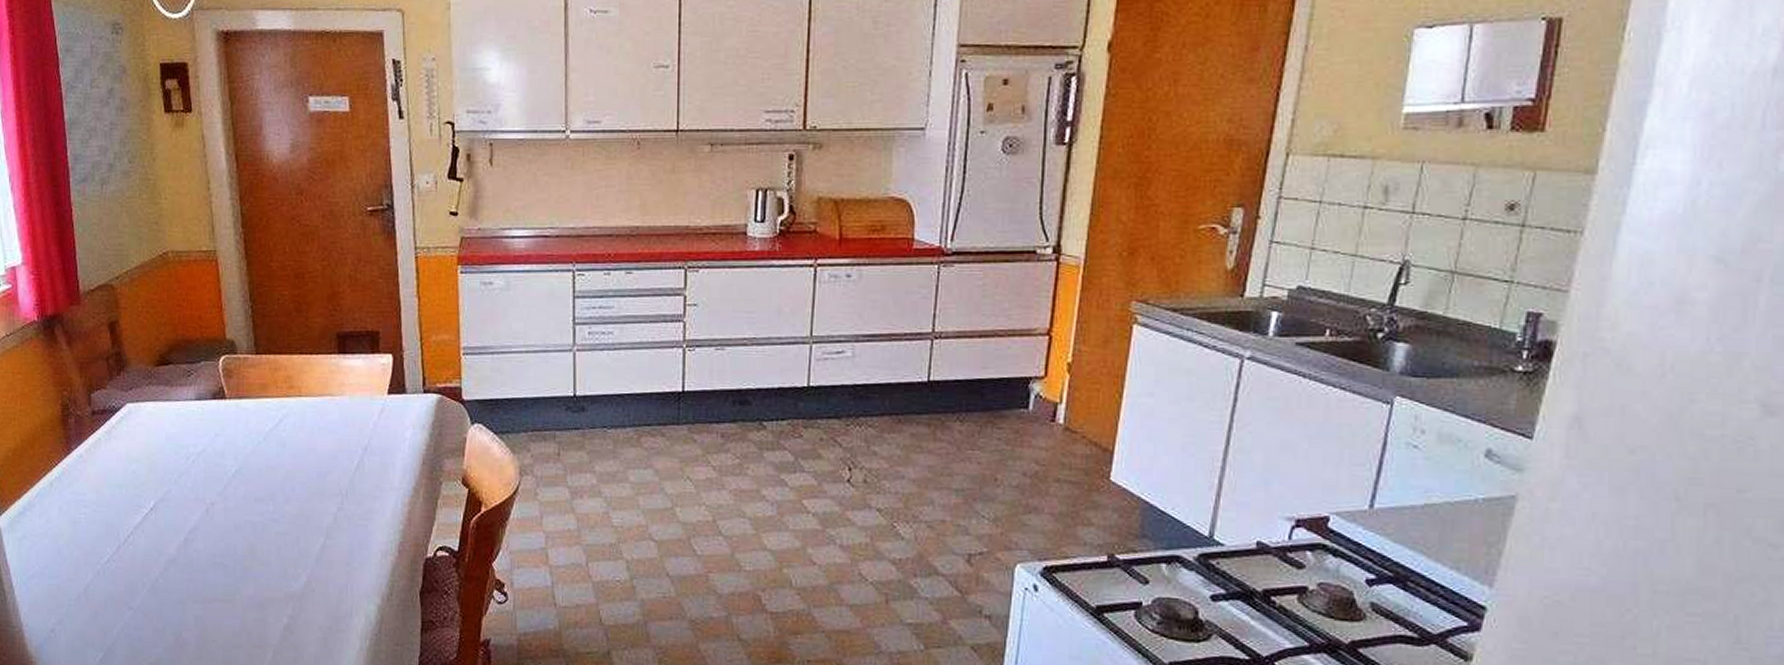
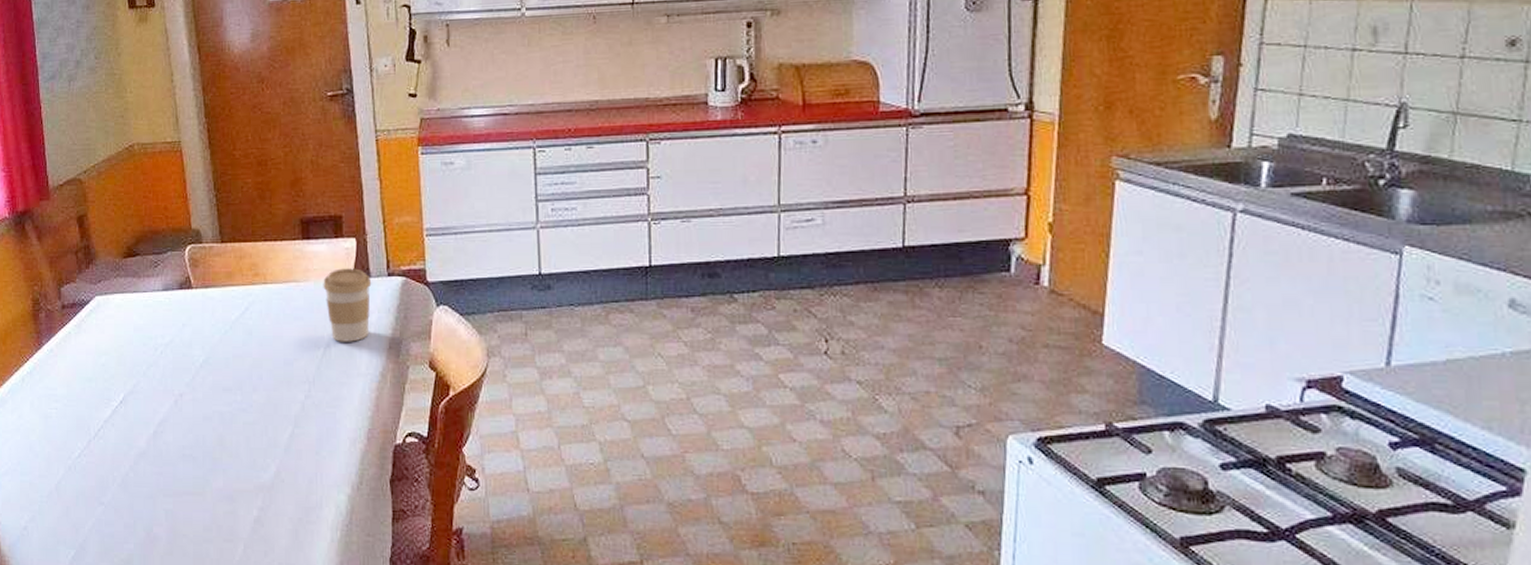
coffee cup: none [358,384,407,457] -> present [323,268,372,342]

